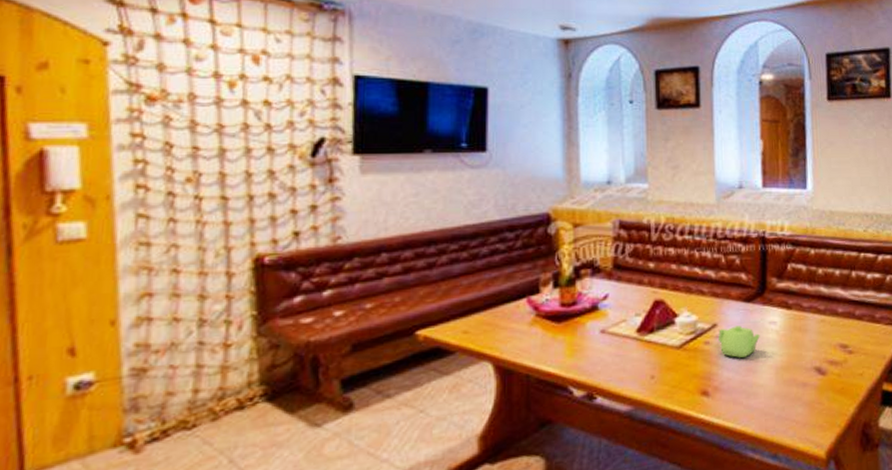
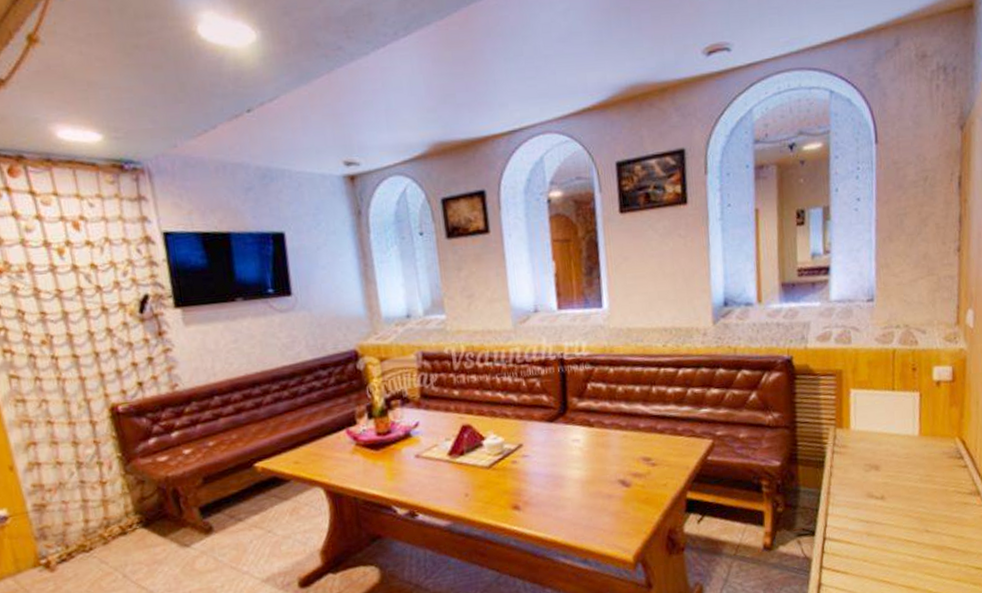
teapot: present [718,325,760,359] -> none [524,444,565,475]

